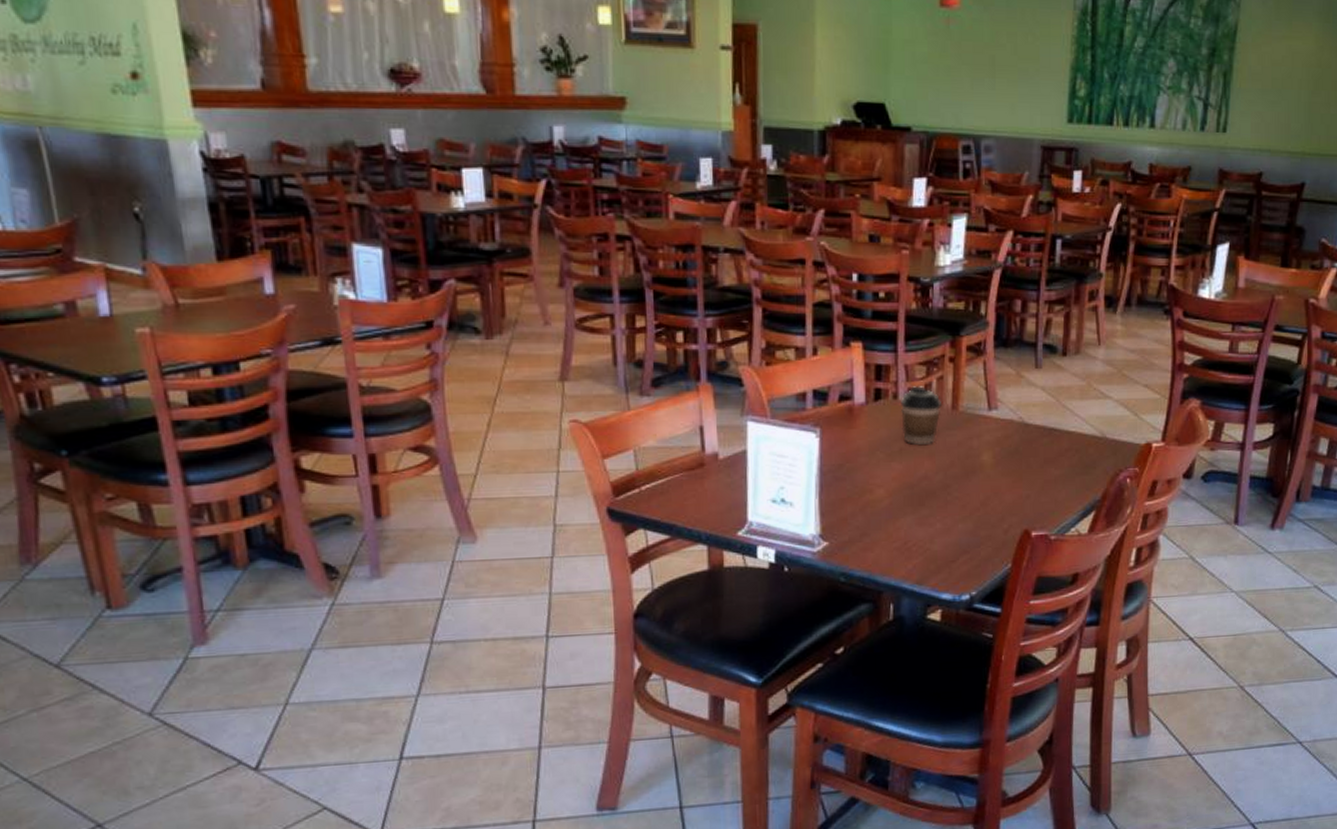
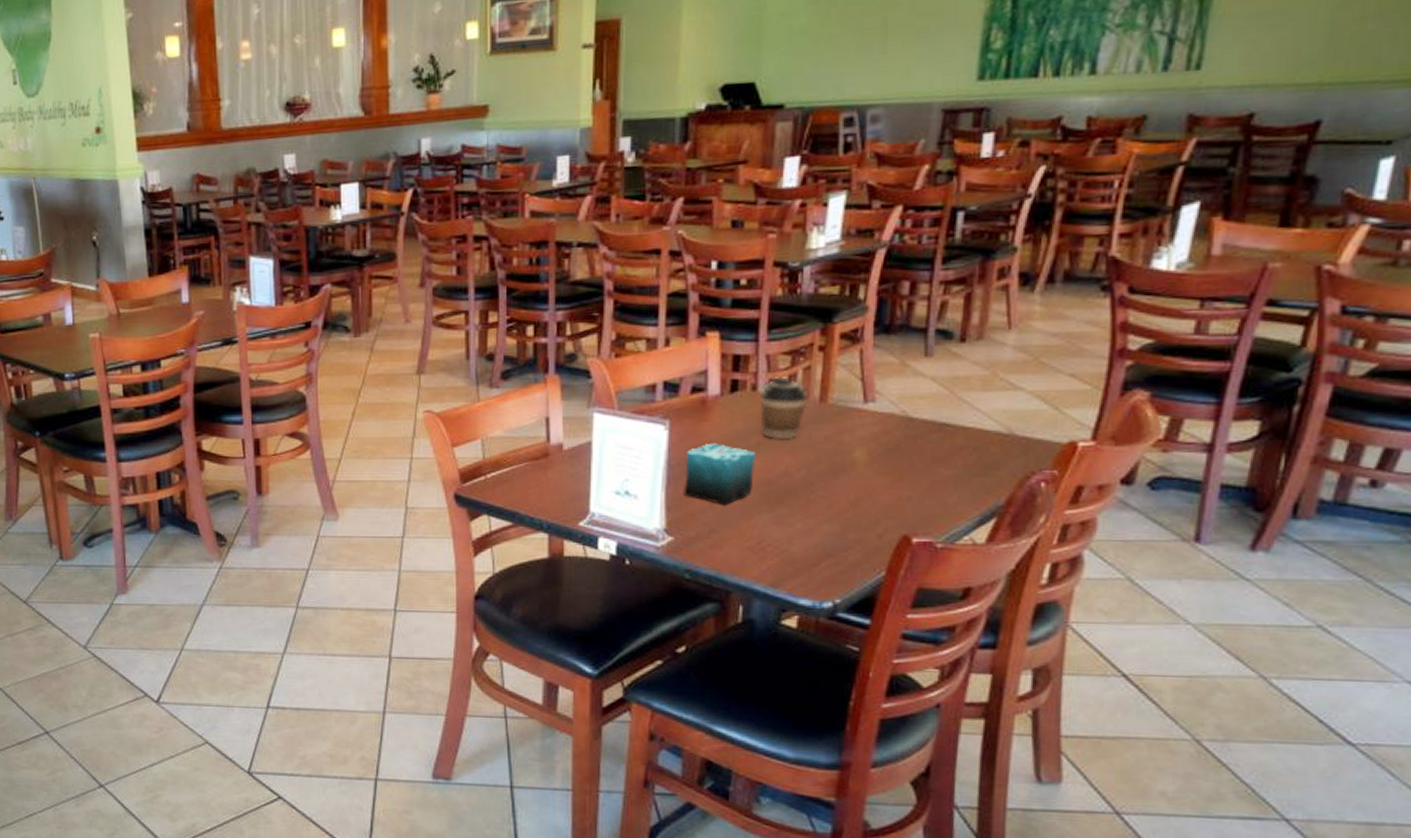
candle: none [836,449,900,510] -> present [683,442,756,506]

